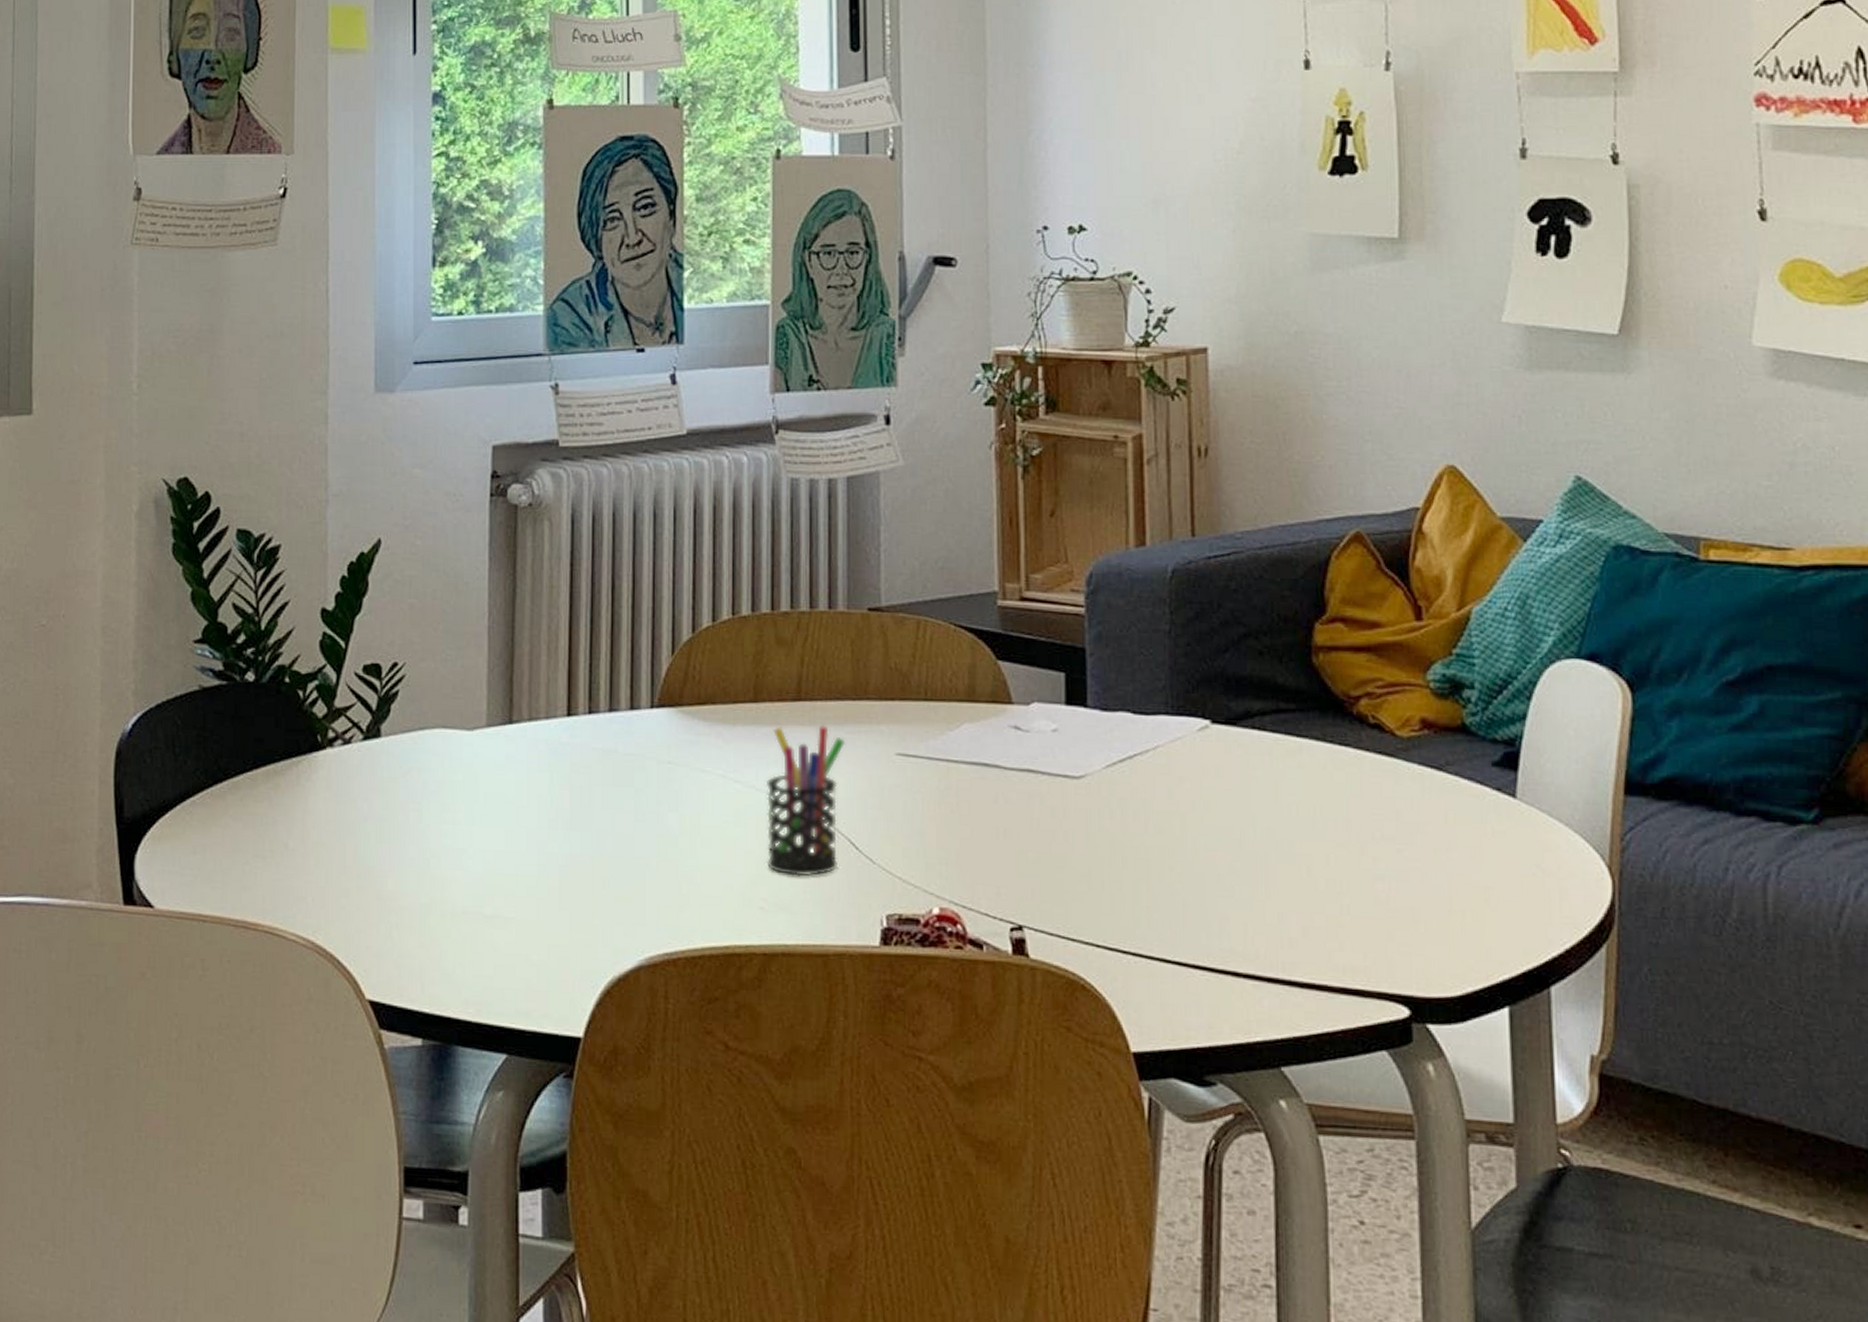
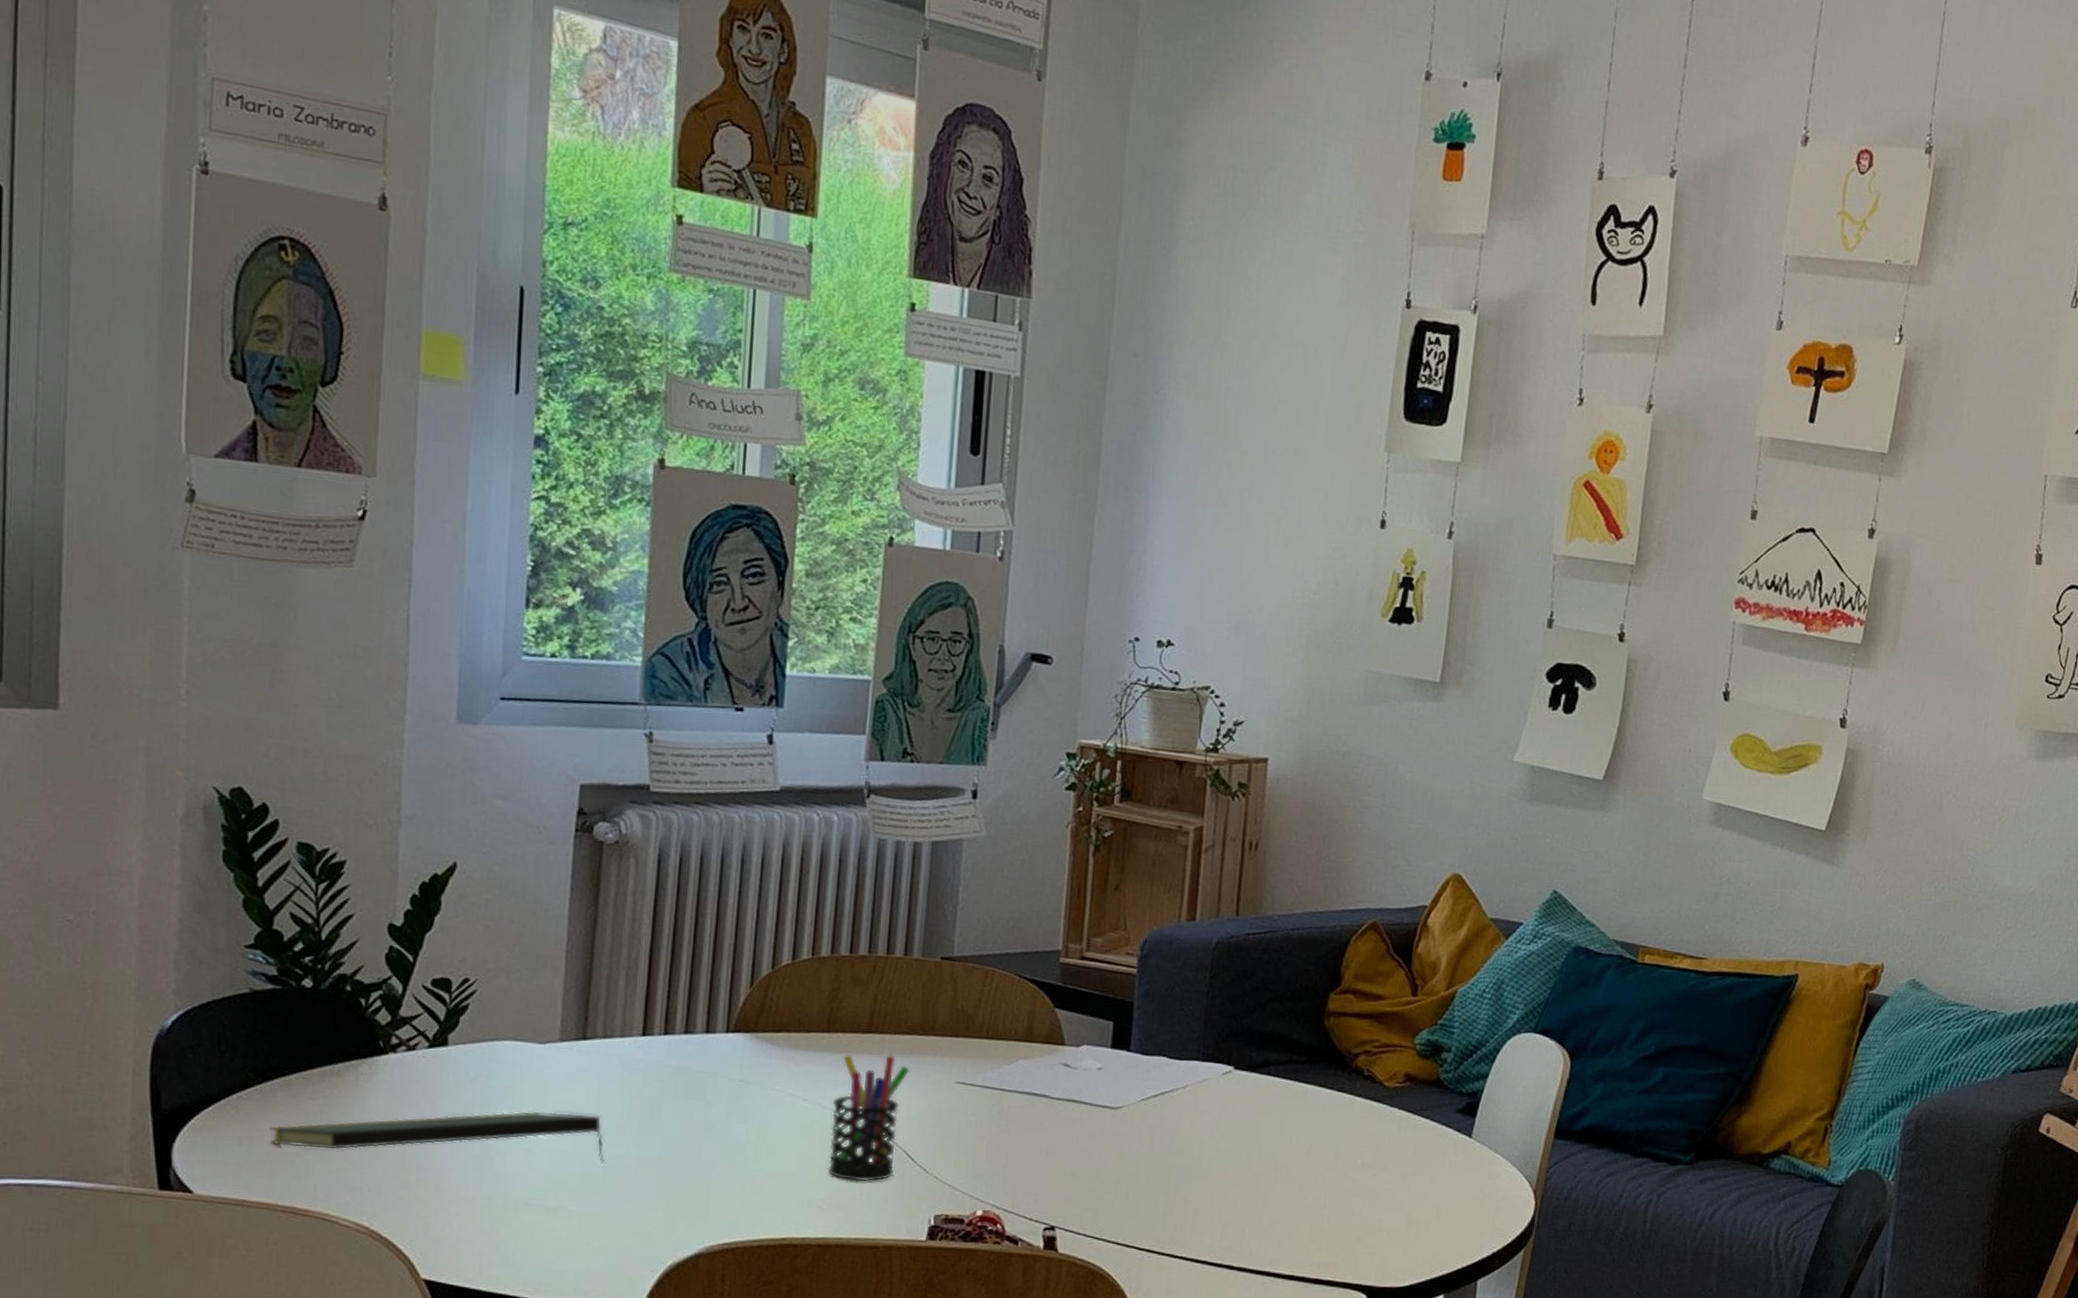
notepad: none [221,806,537,863] -> present [270,1111,604,1164]

